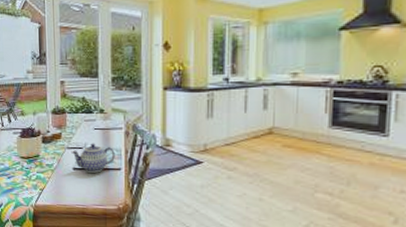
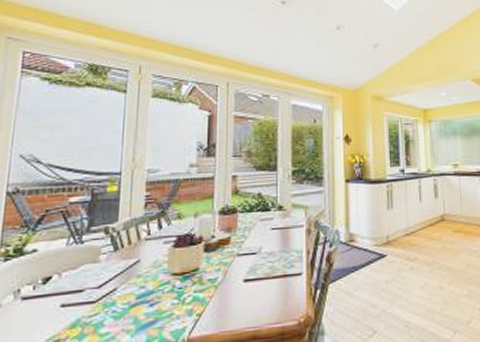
teapot: present [71,143,115,173] -> none [242,245,295,283]

